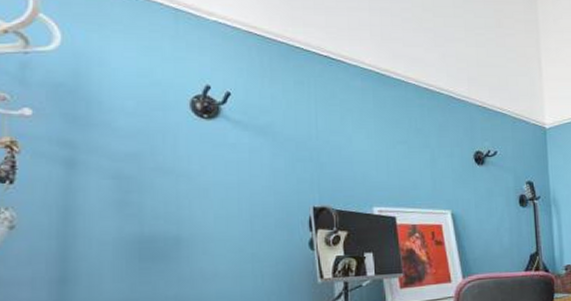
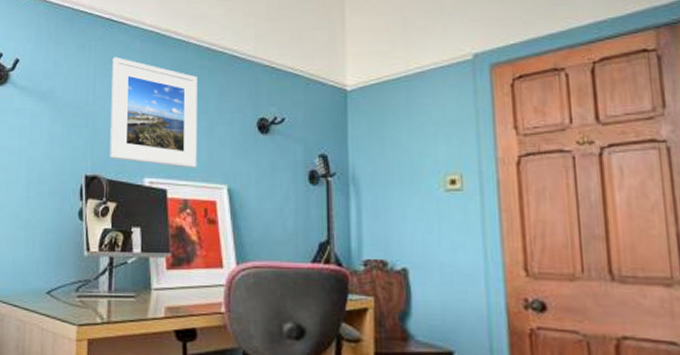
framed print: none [334,93,422,197] -> present [109,56,198,168]

